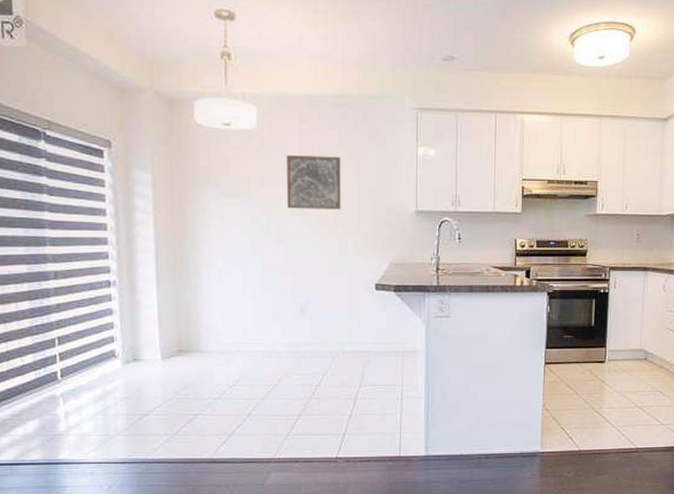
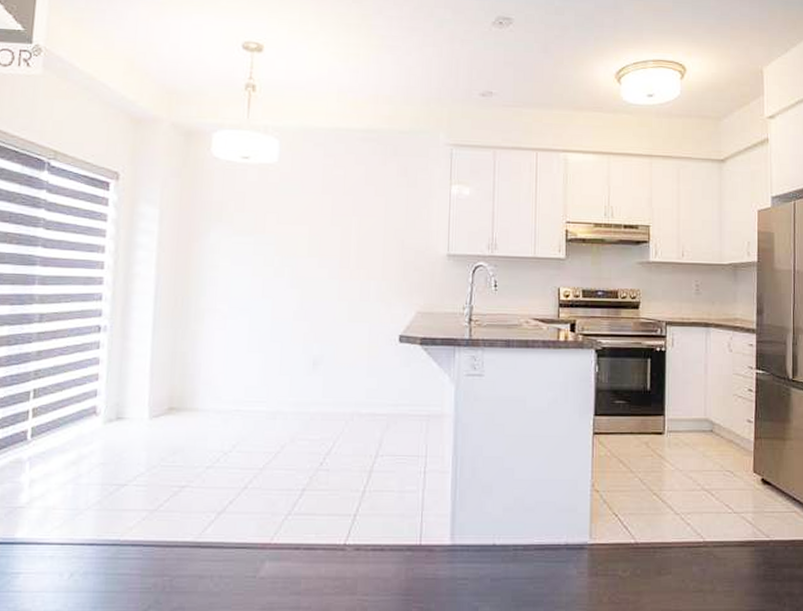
wall art: present [287,155,341,210] -> none [305,191,367,251]

